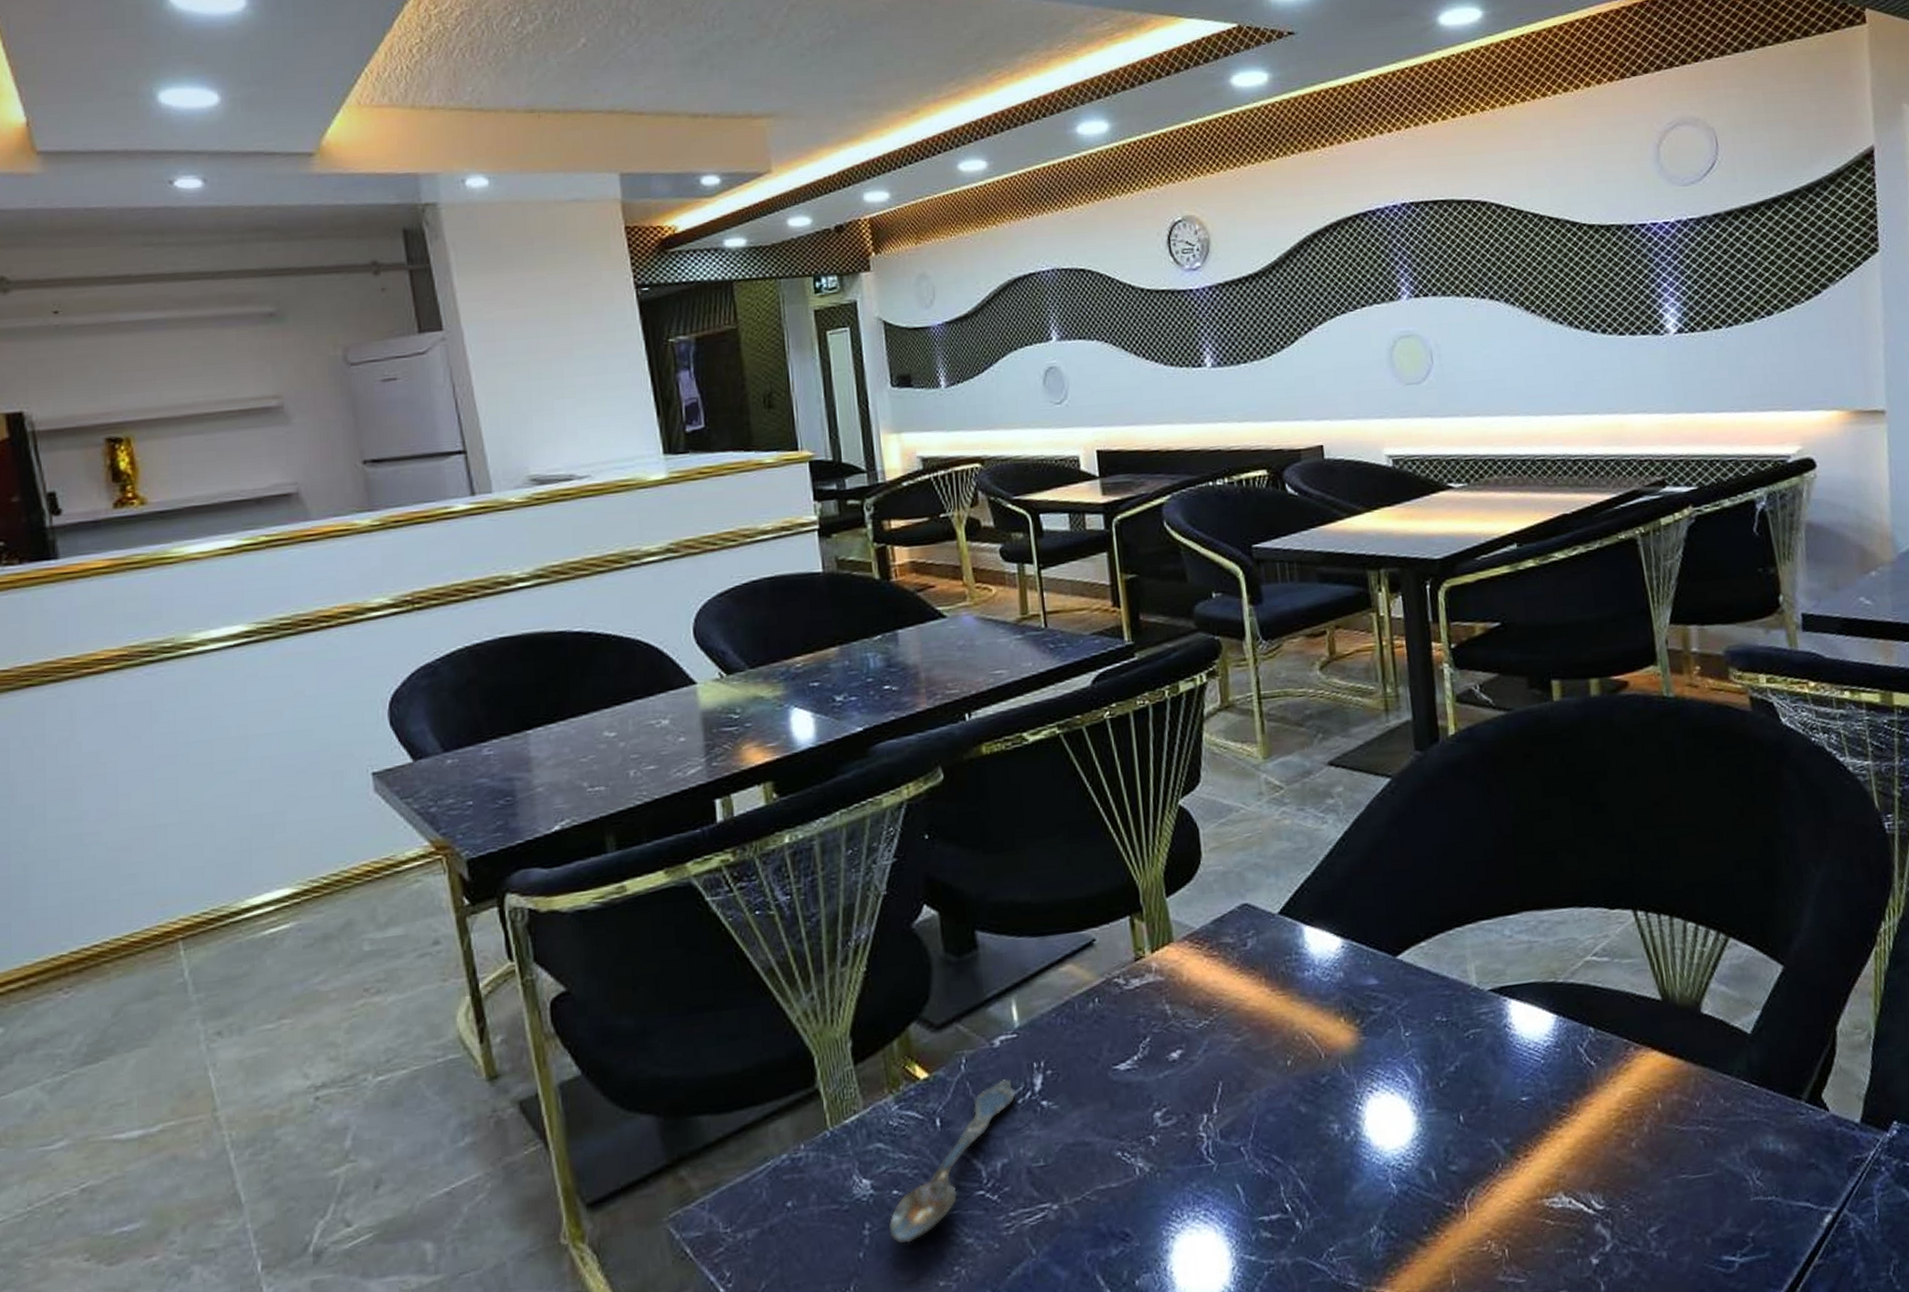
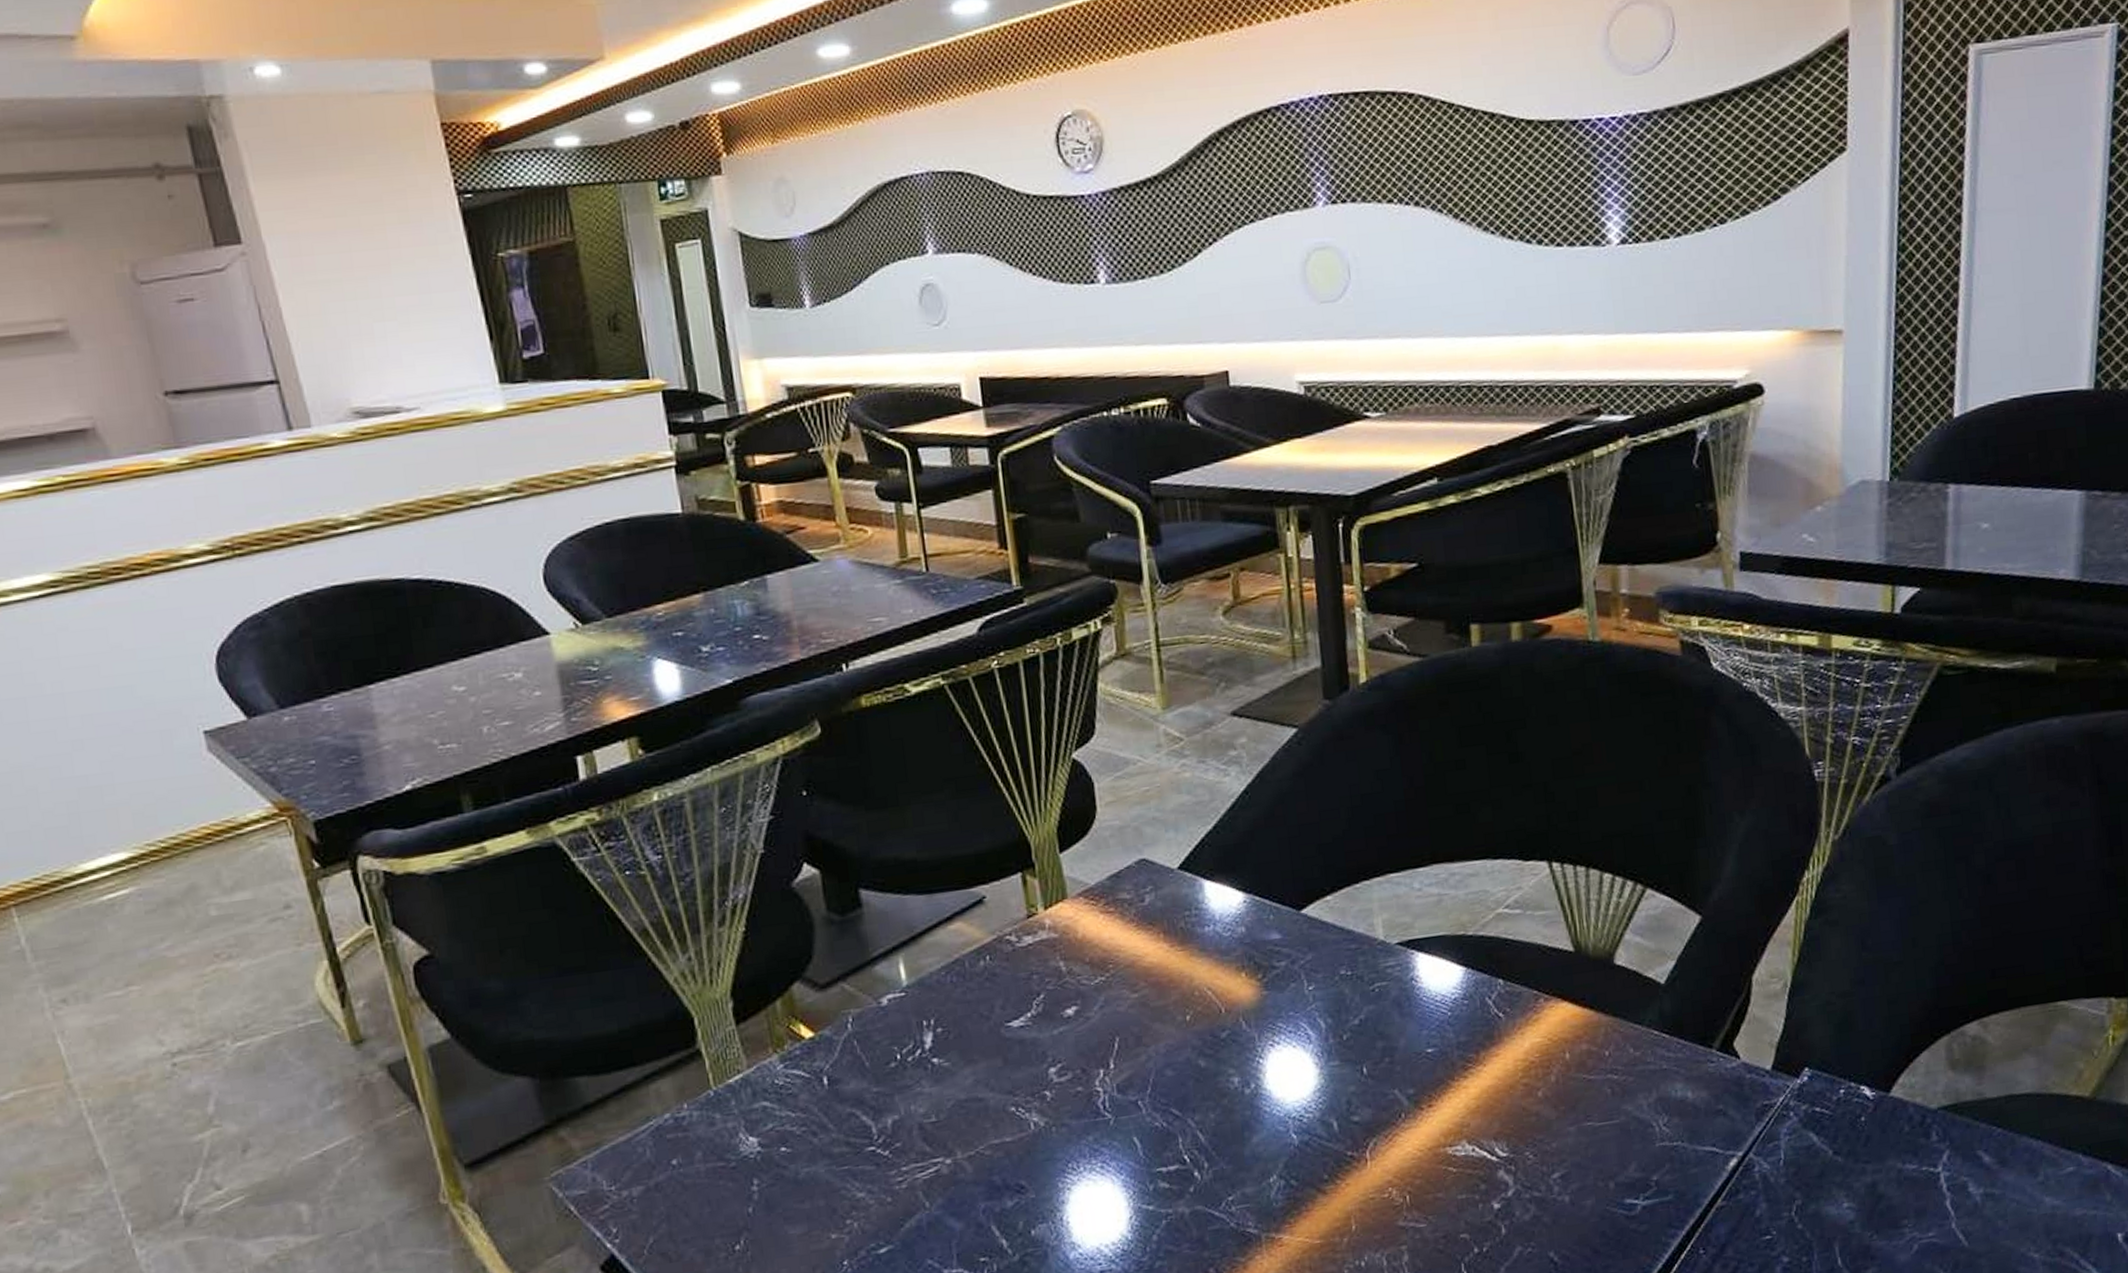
spoon: present [888,1079,1016,1243] -> none [777,1037,906,1198]

